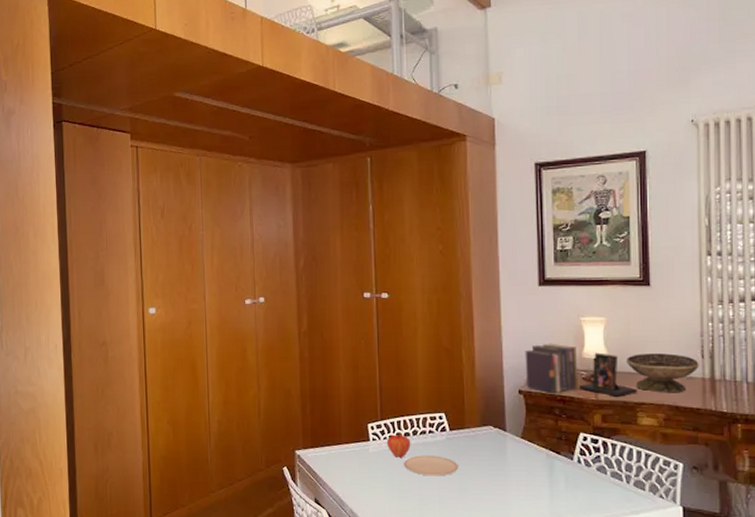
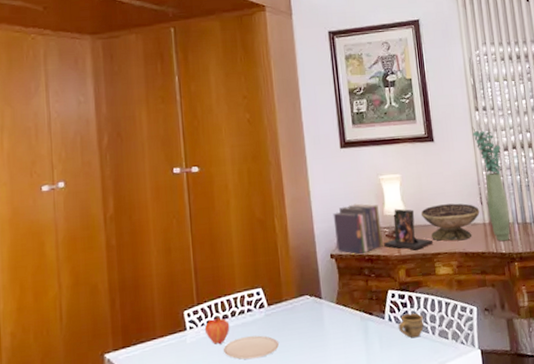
cup: none [587,458,617,484] -> present [398,313,424,338]
vase: none [700,273,738,400] -> present [472,126,511,242]

